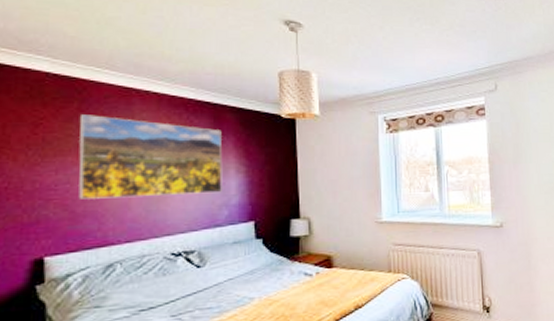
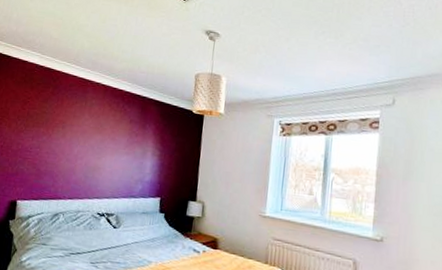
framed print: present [78,115,223,199] -> none [43,97,146,171]

